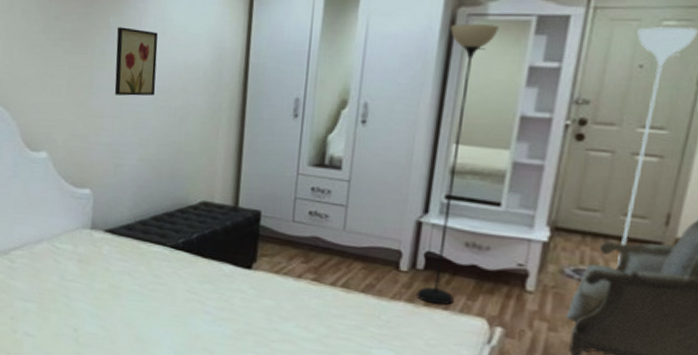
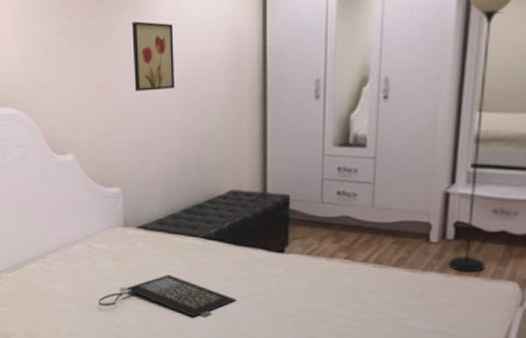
clutch bag: none [58,281,200,329] -> present [99,275,237,317]

